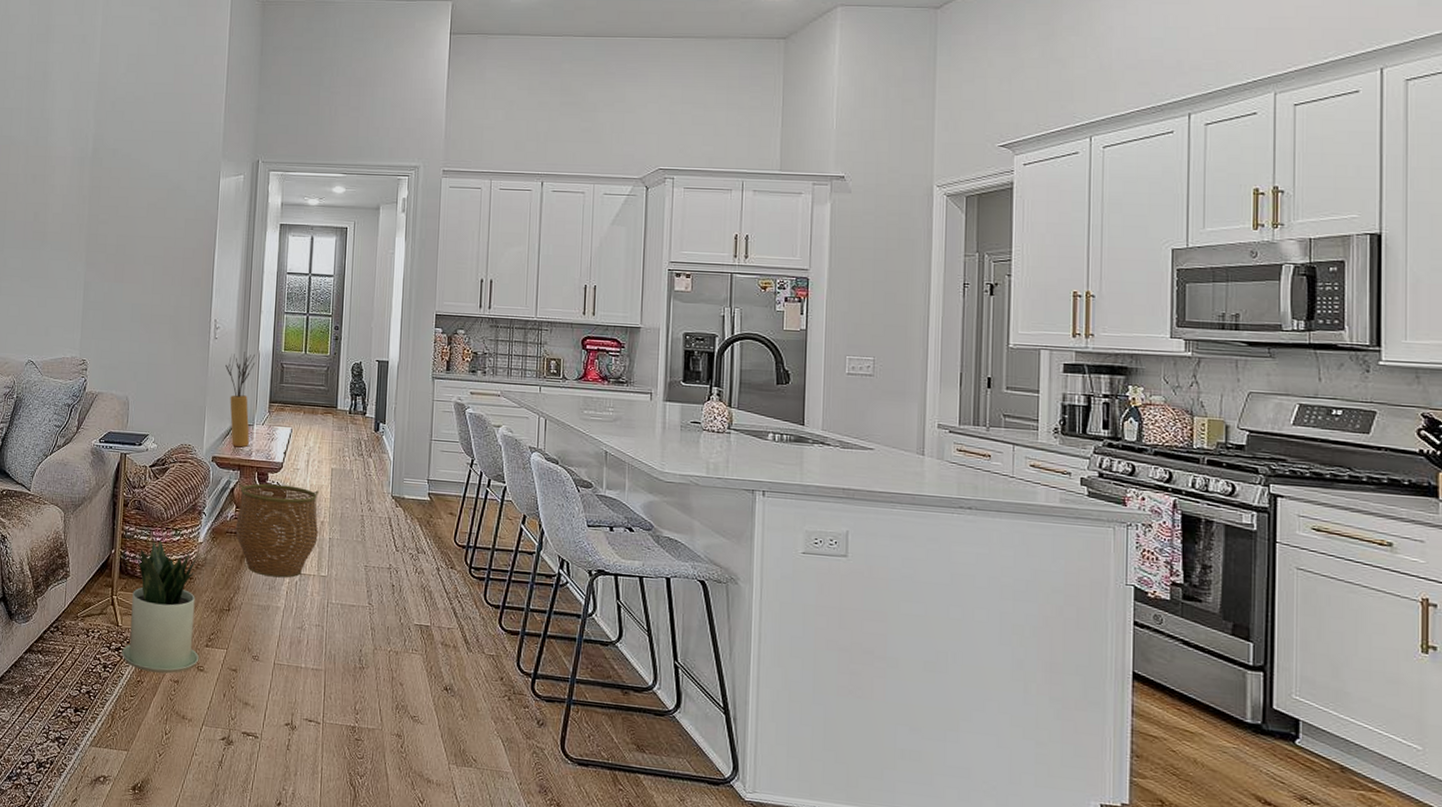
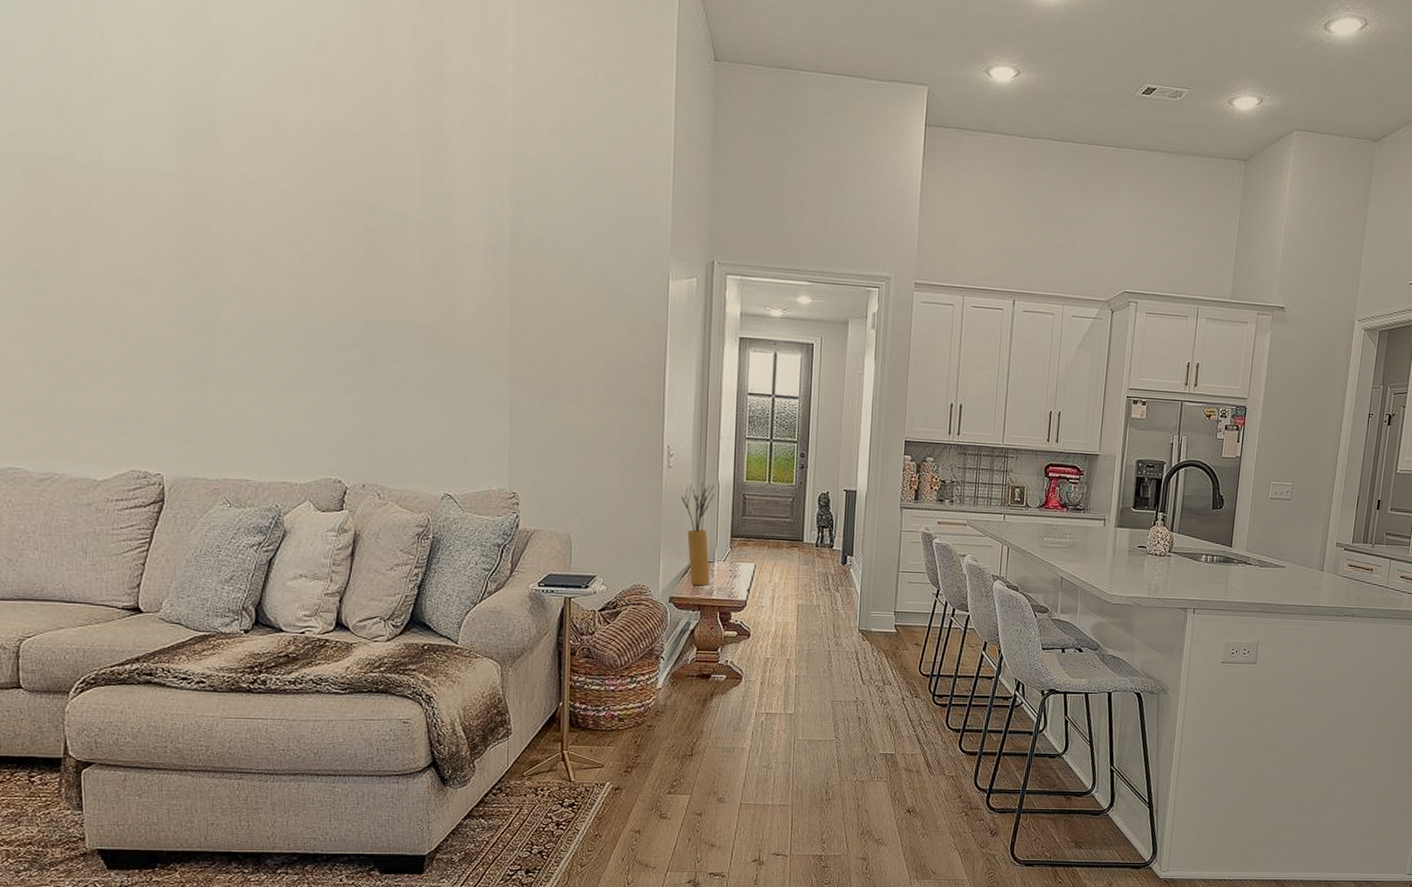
planter: present [122,541,199,674] -> none [576,689,662,825]
basket: present [235,483,319,578] -> none [697,623,785,719]

